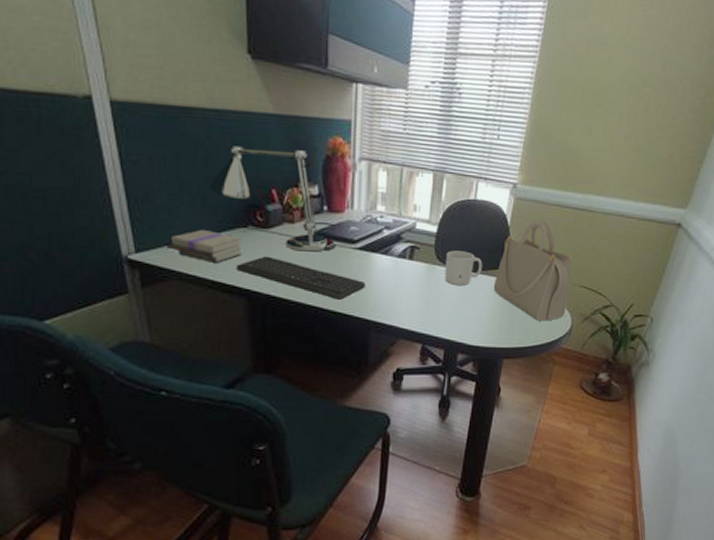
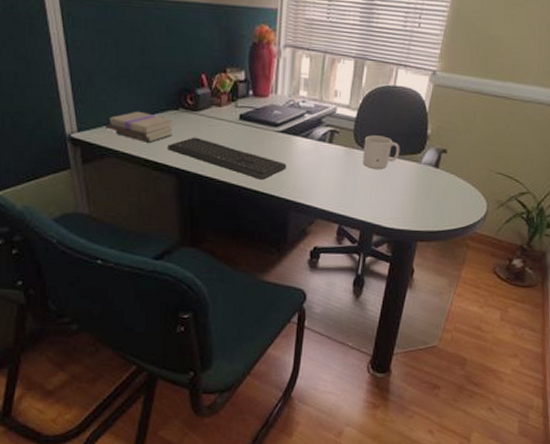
desk lamp: present [210,146,337,252] -> none [146,33,261,134]
handbag: present [493,220,573,321] -> none [409,107,490,206]

